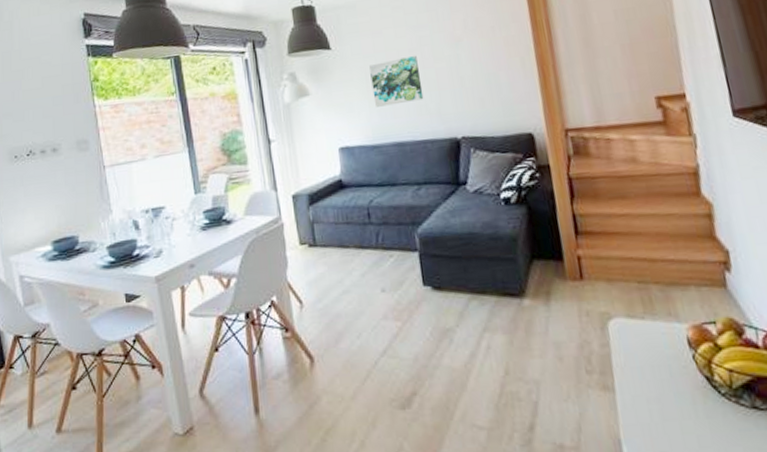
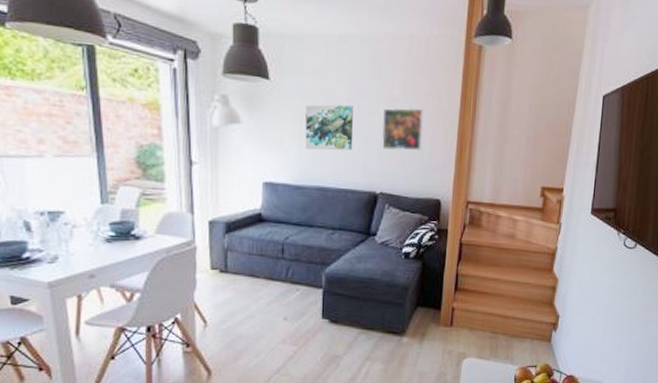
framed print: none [449,42,499,92] -> present [381,107,424,151]

